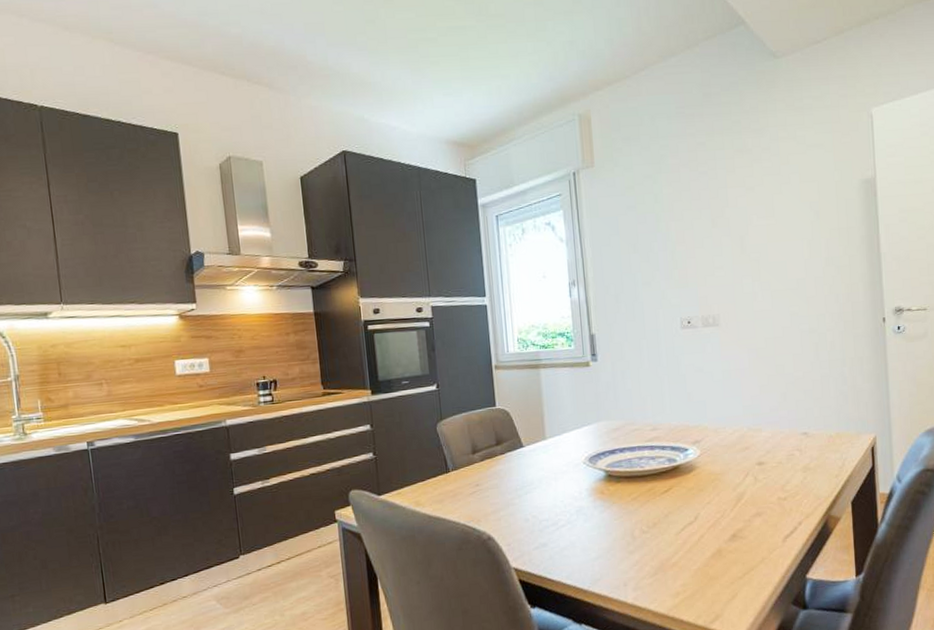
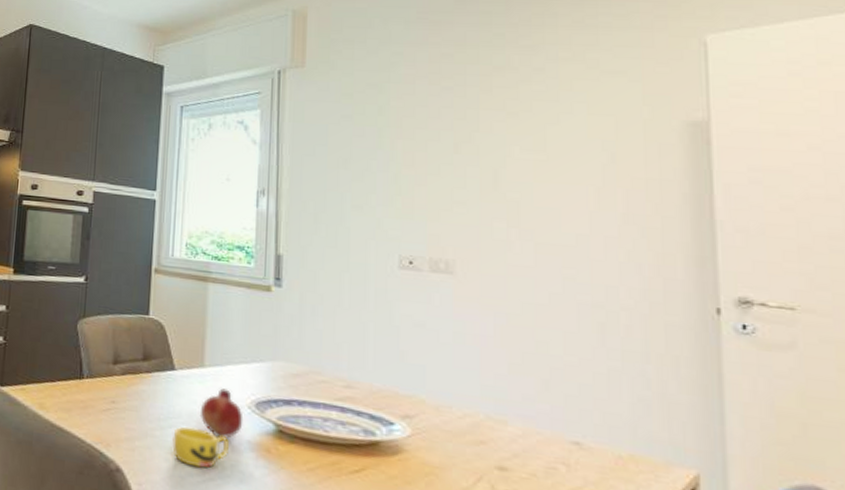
cup: none [529,489,574,520] -> present [172,426,230,468]
fruit: none [547,452,581,493] -> present [199,388,244,438]

